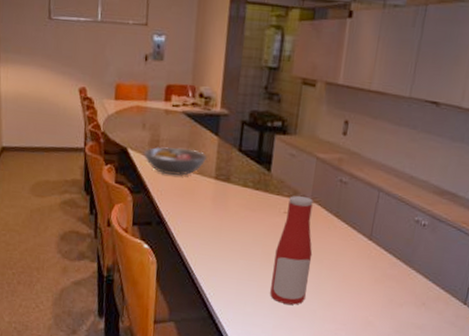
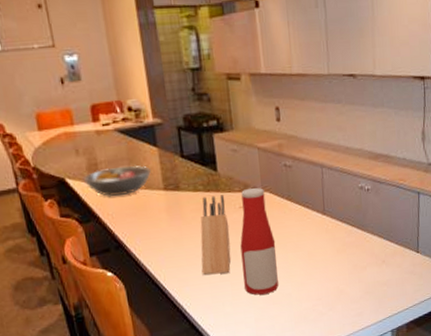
knife block: none [232,194,272,274] -> present [200,194,231,275]

